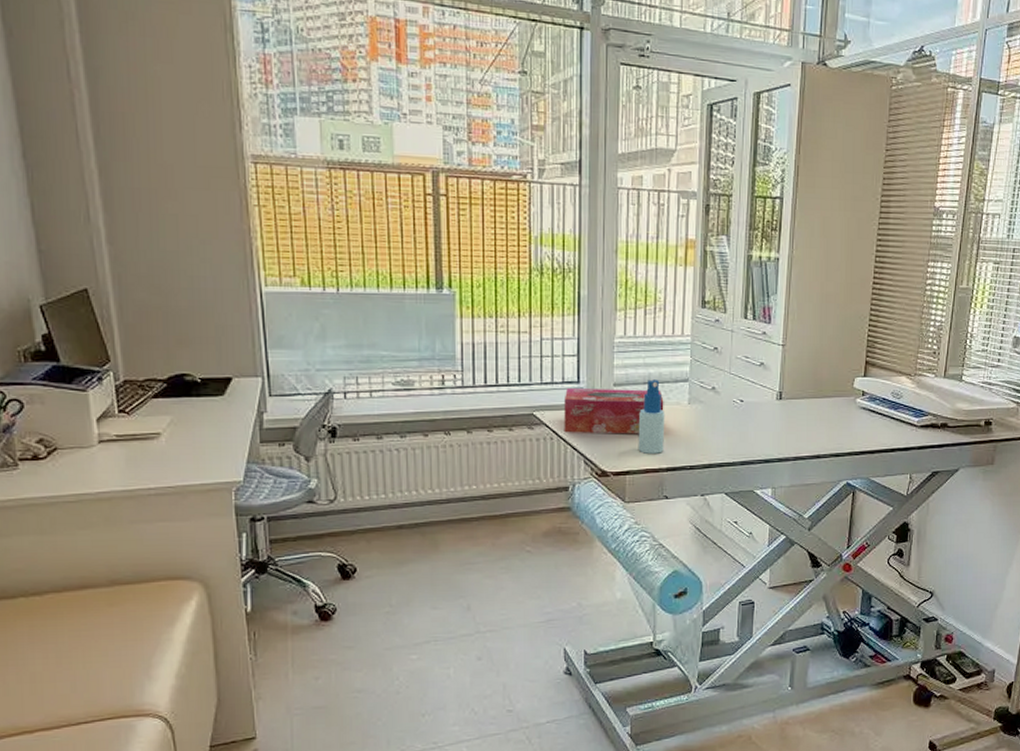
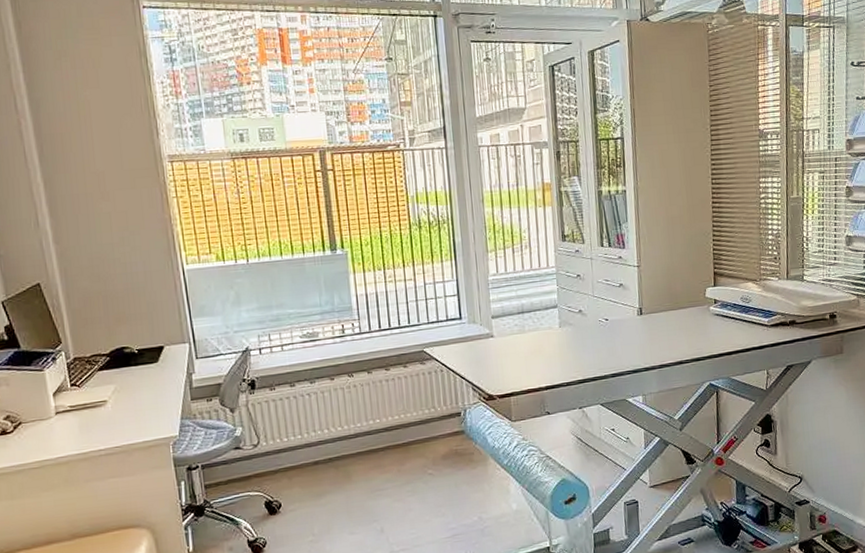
tissue box: present [564,388,664,434] -> none [449,318,538,365]
spray bottle: present [638,379,665,454] -> none [517,309,542,376]

